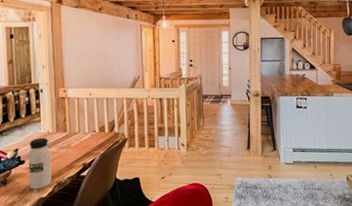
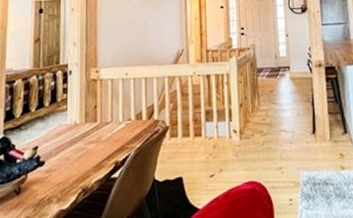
water bottle: present [28,137,52,190] -> none [48,130,77,200]

